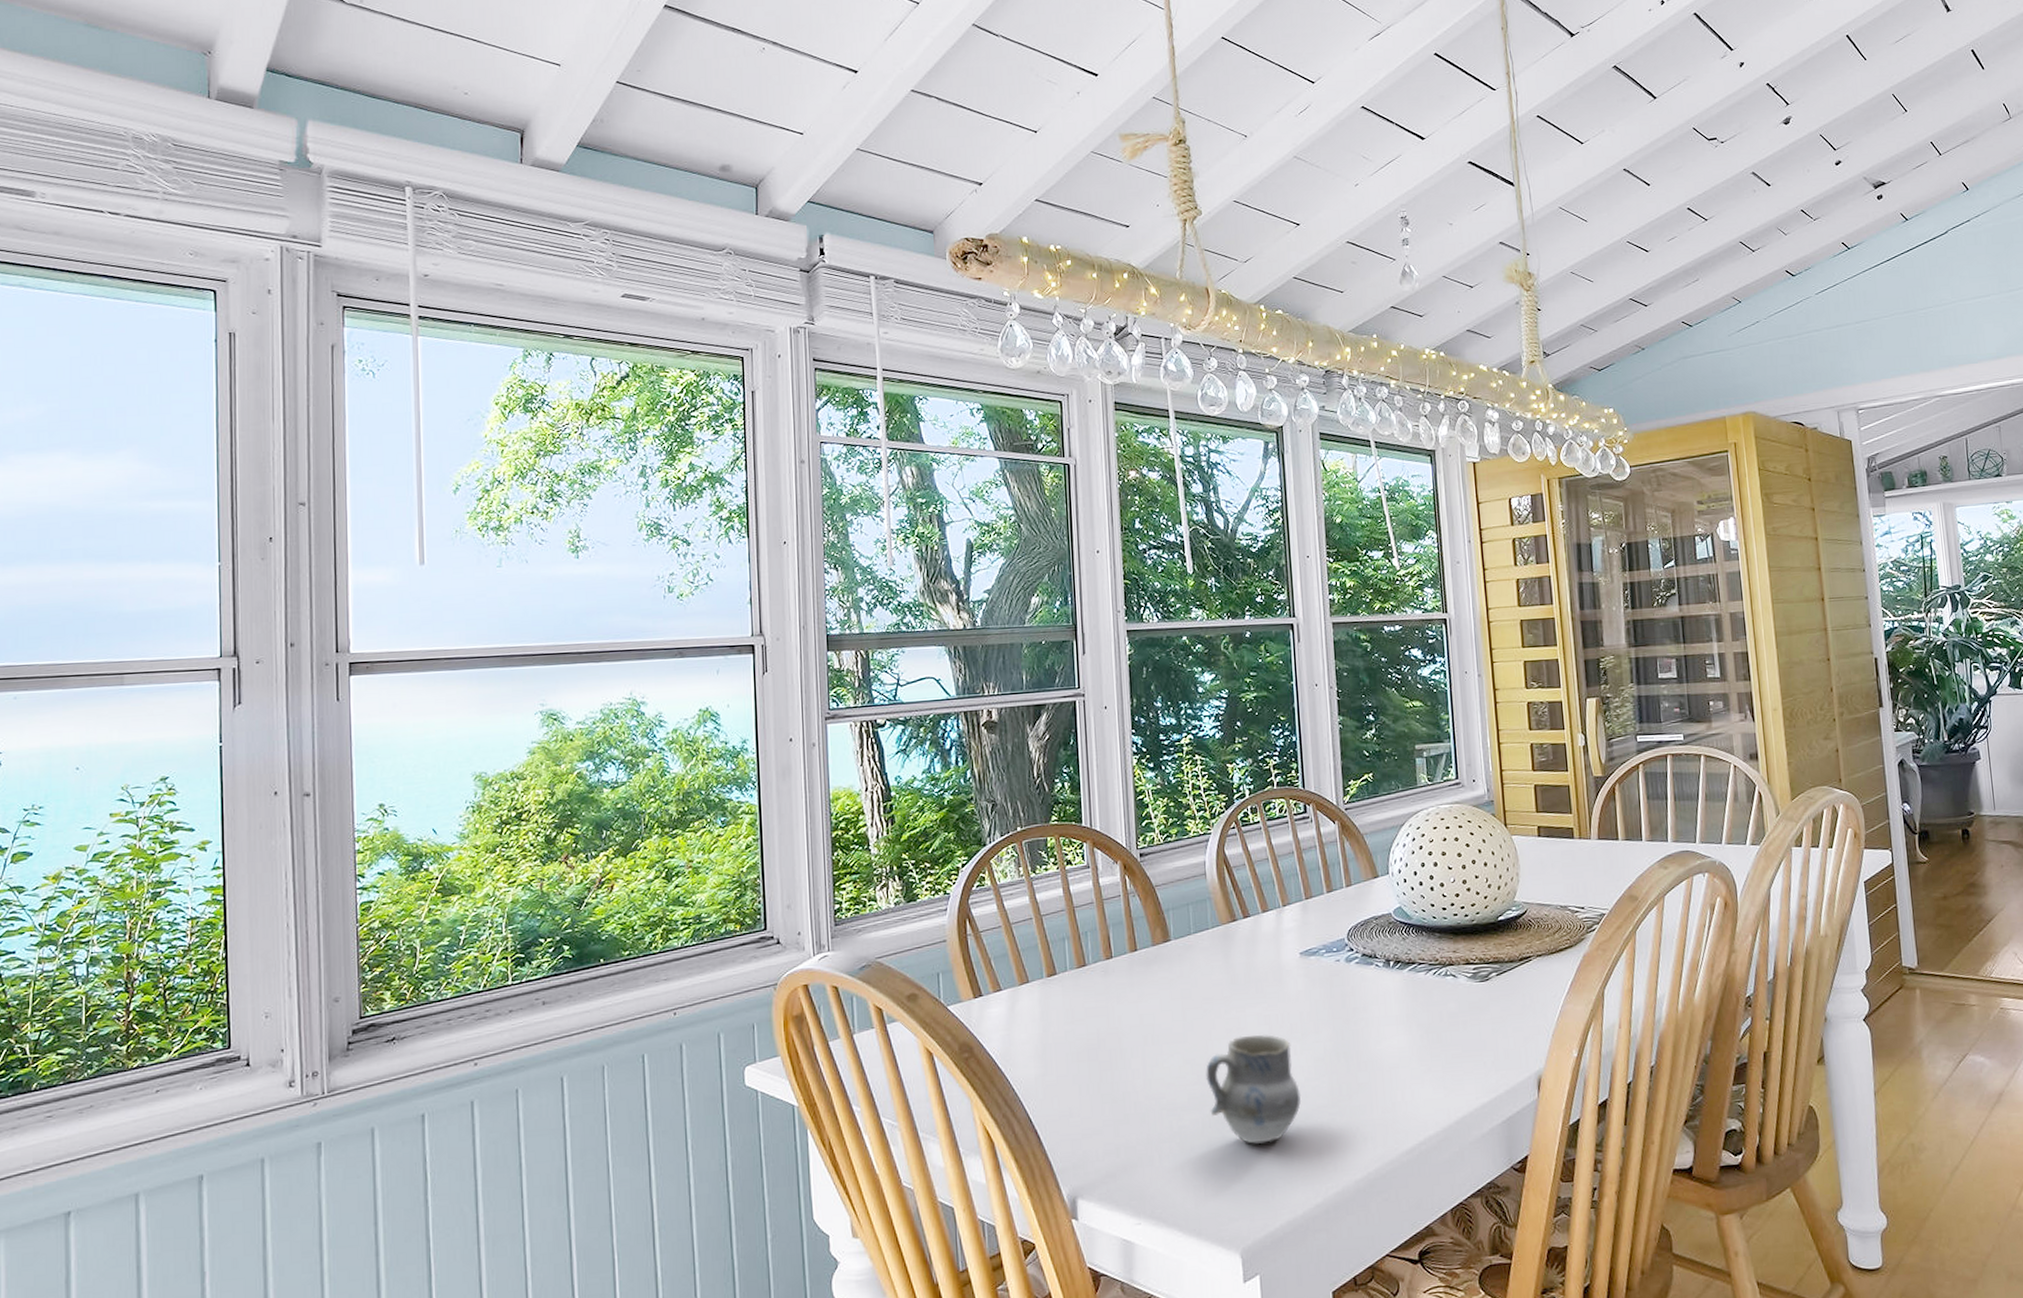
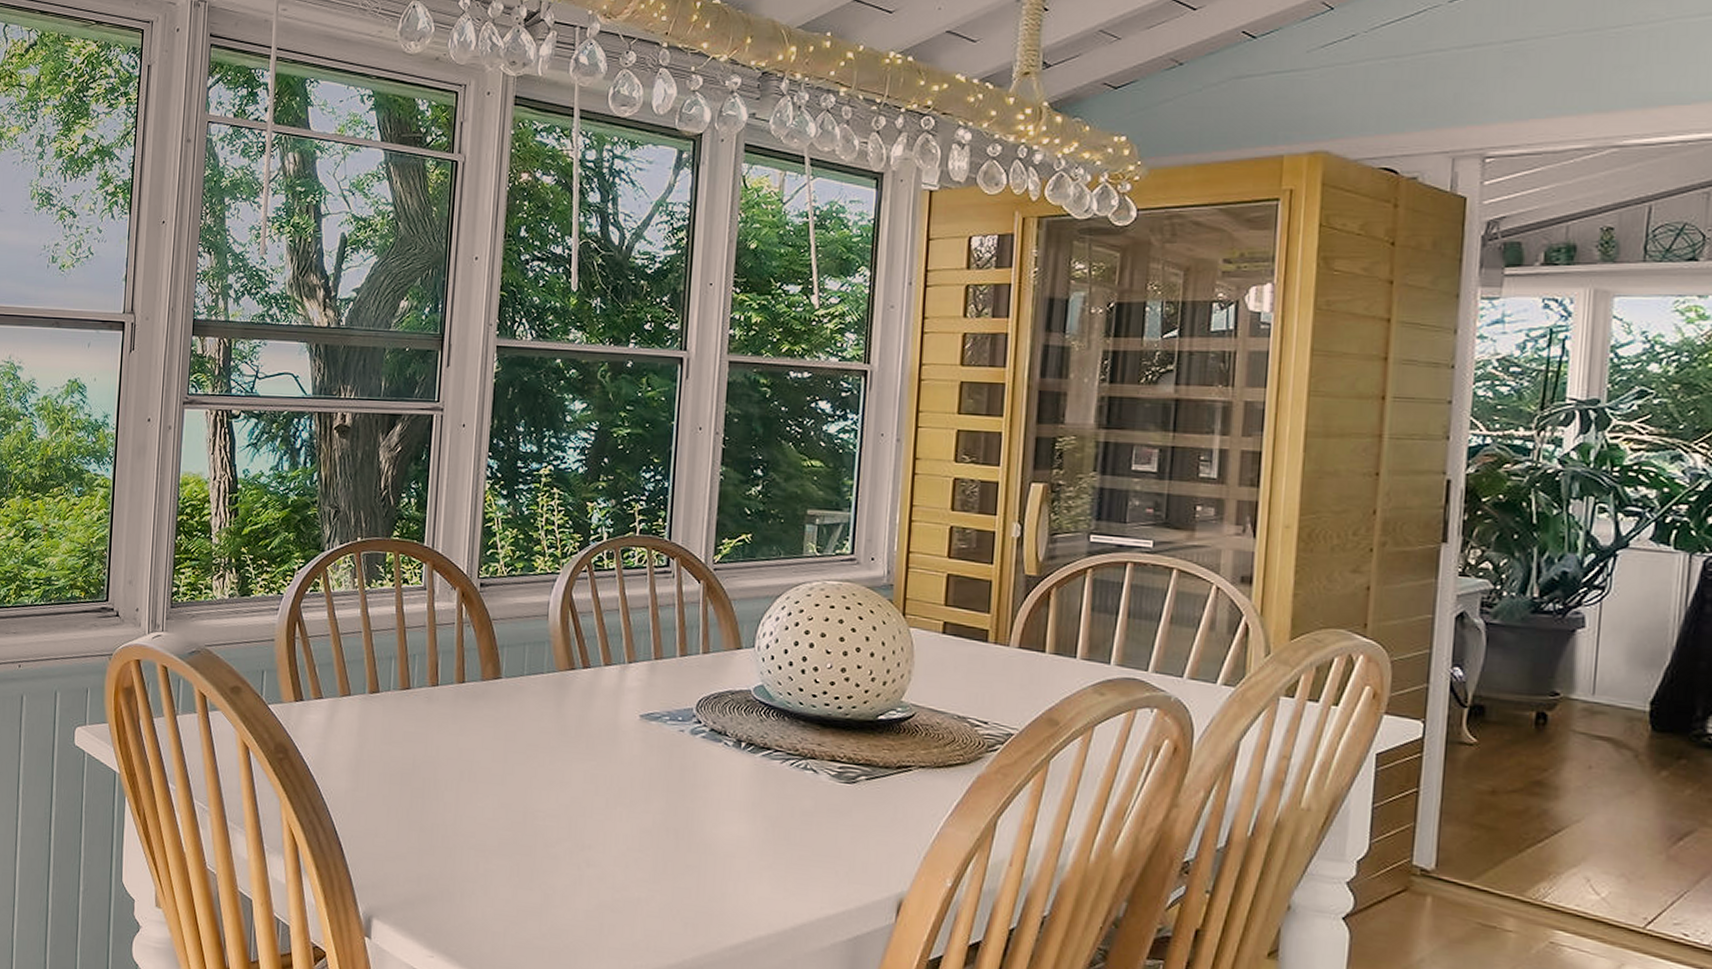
cup: present [1206,1034,1302,1144] -> none [520,790,621,906]

